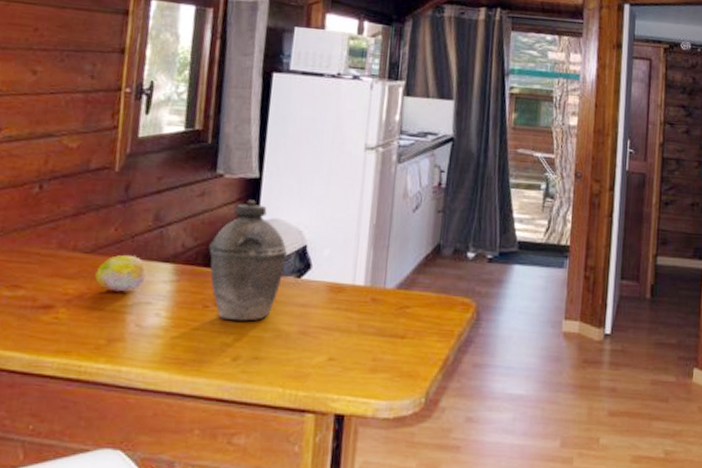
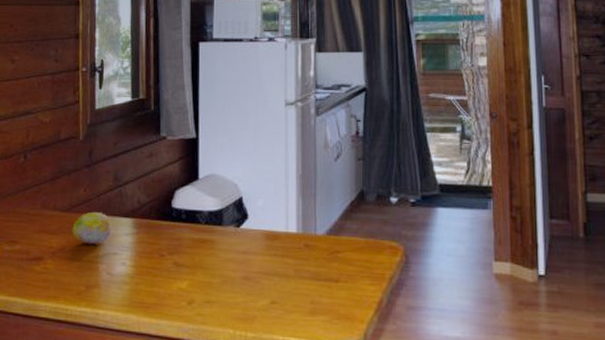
kettle: present [209,200,287,321] -> none [160,158,226,268]

